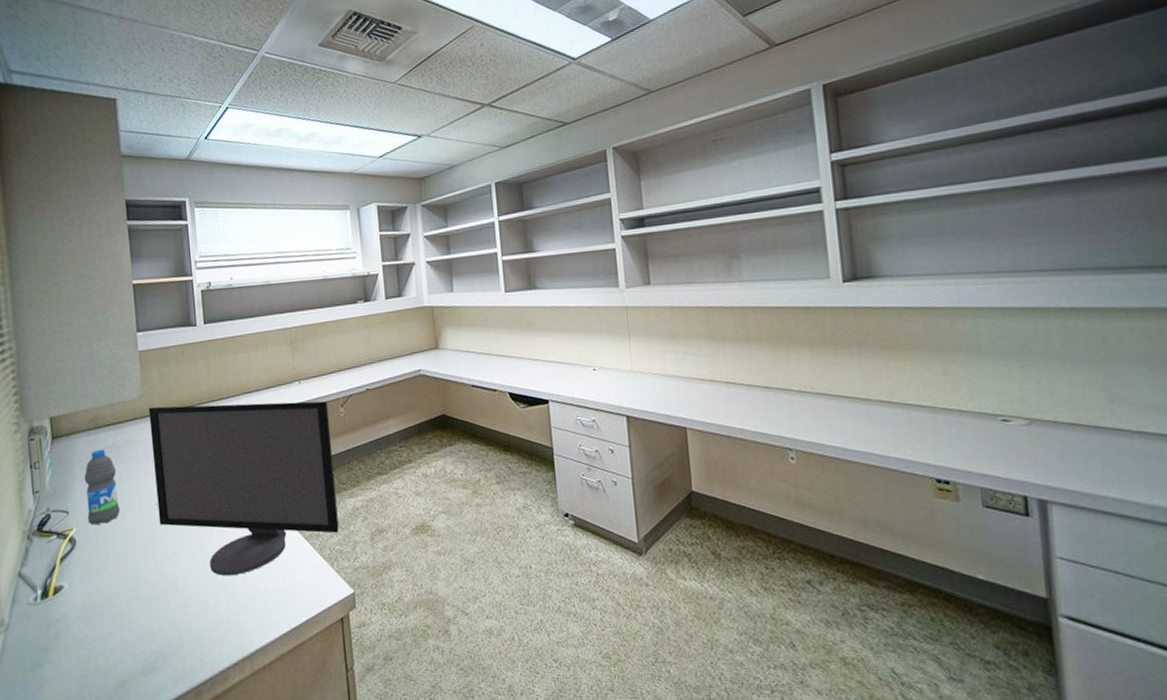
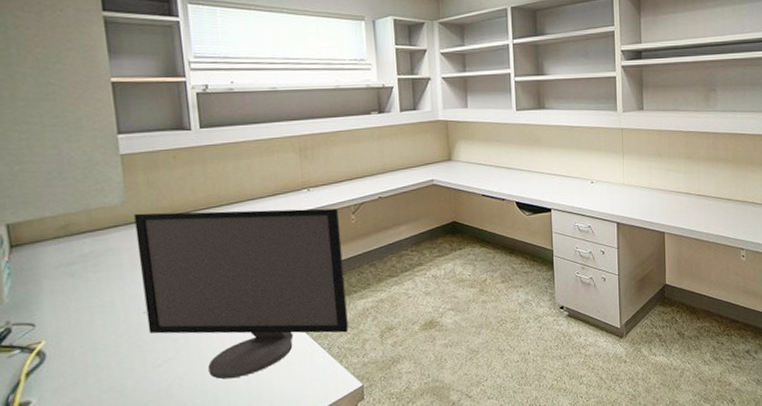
water bottle: present [84,449,120,525] -> none [54,258,101,337]

